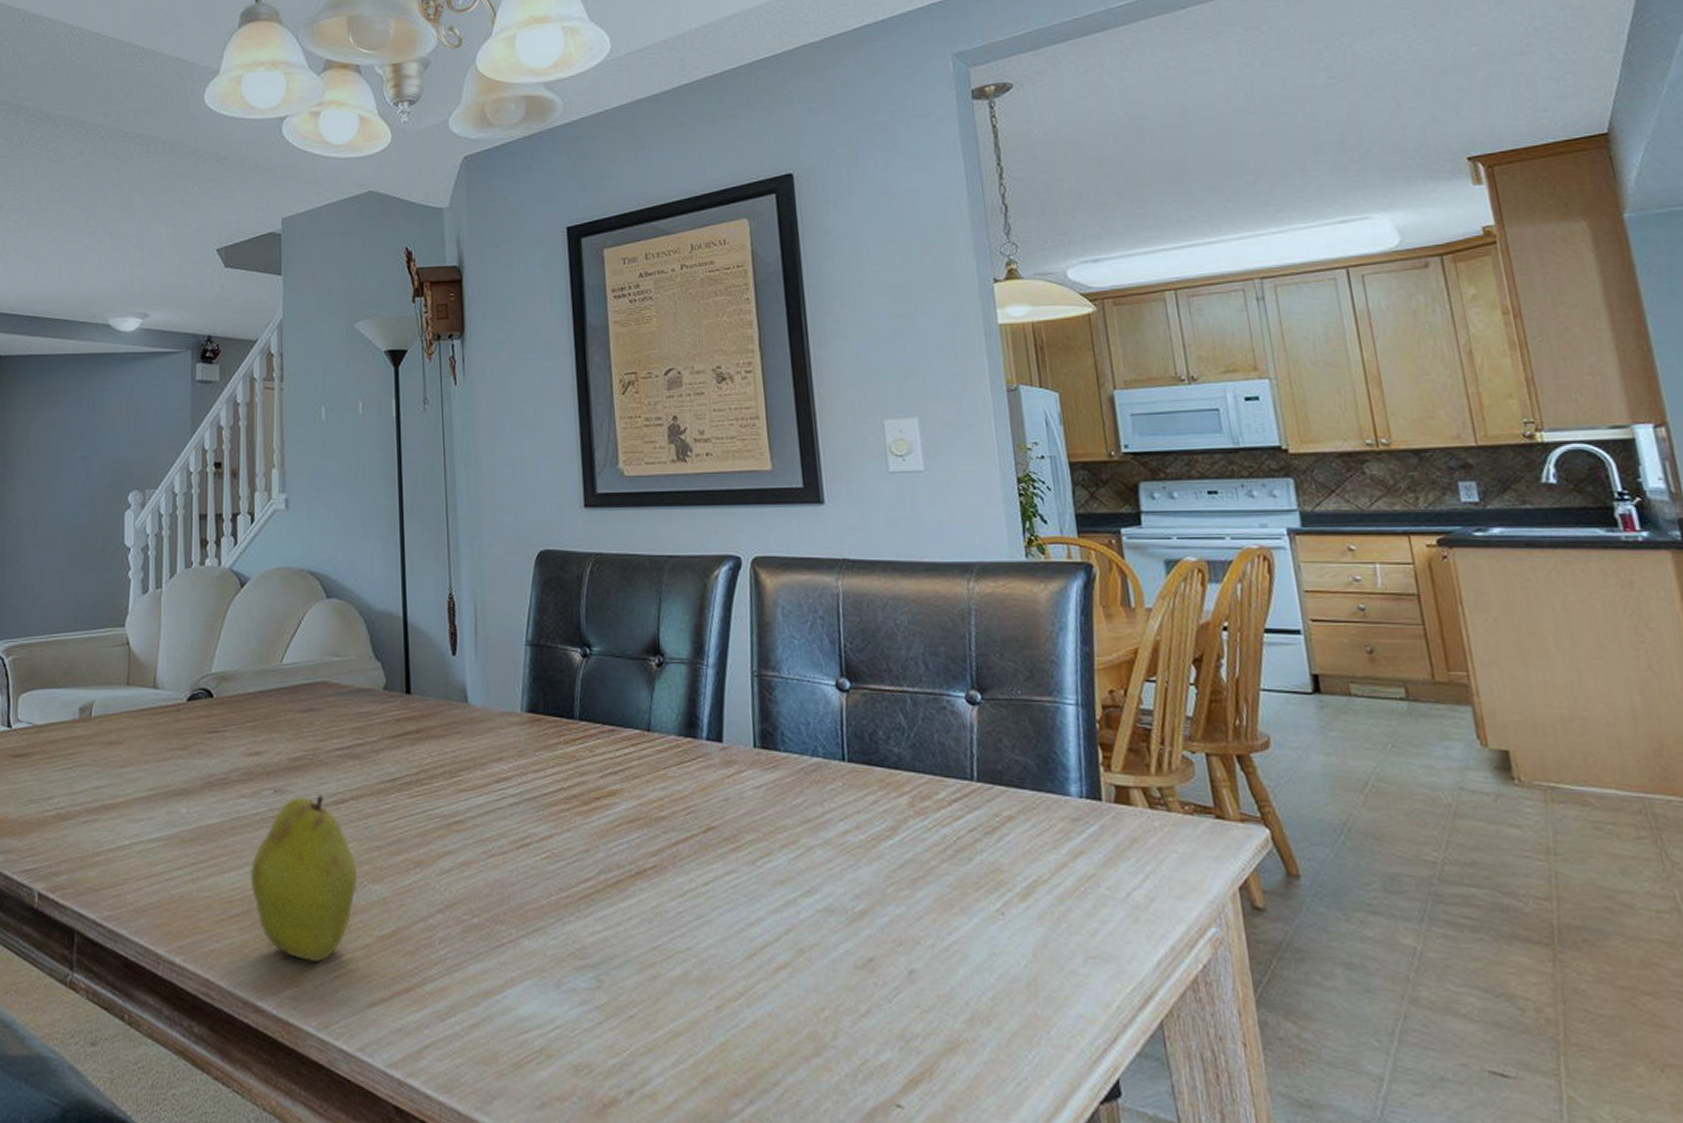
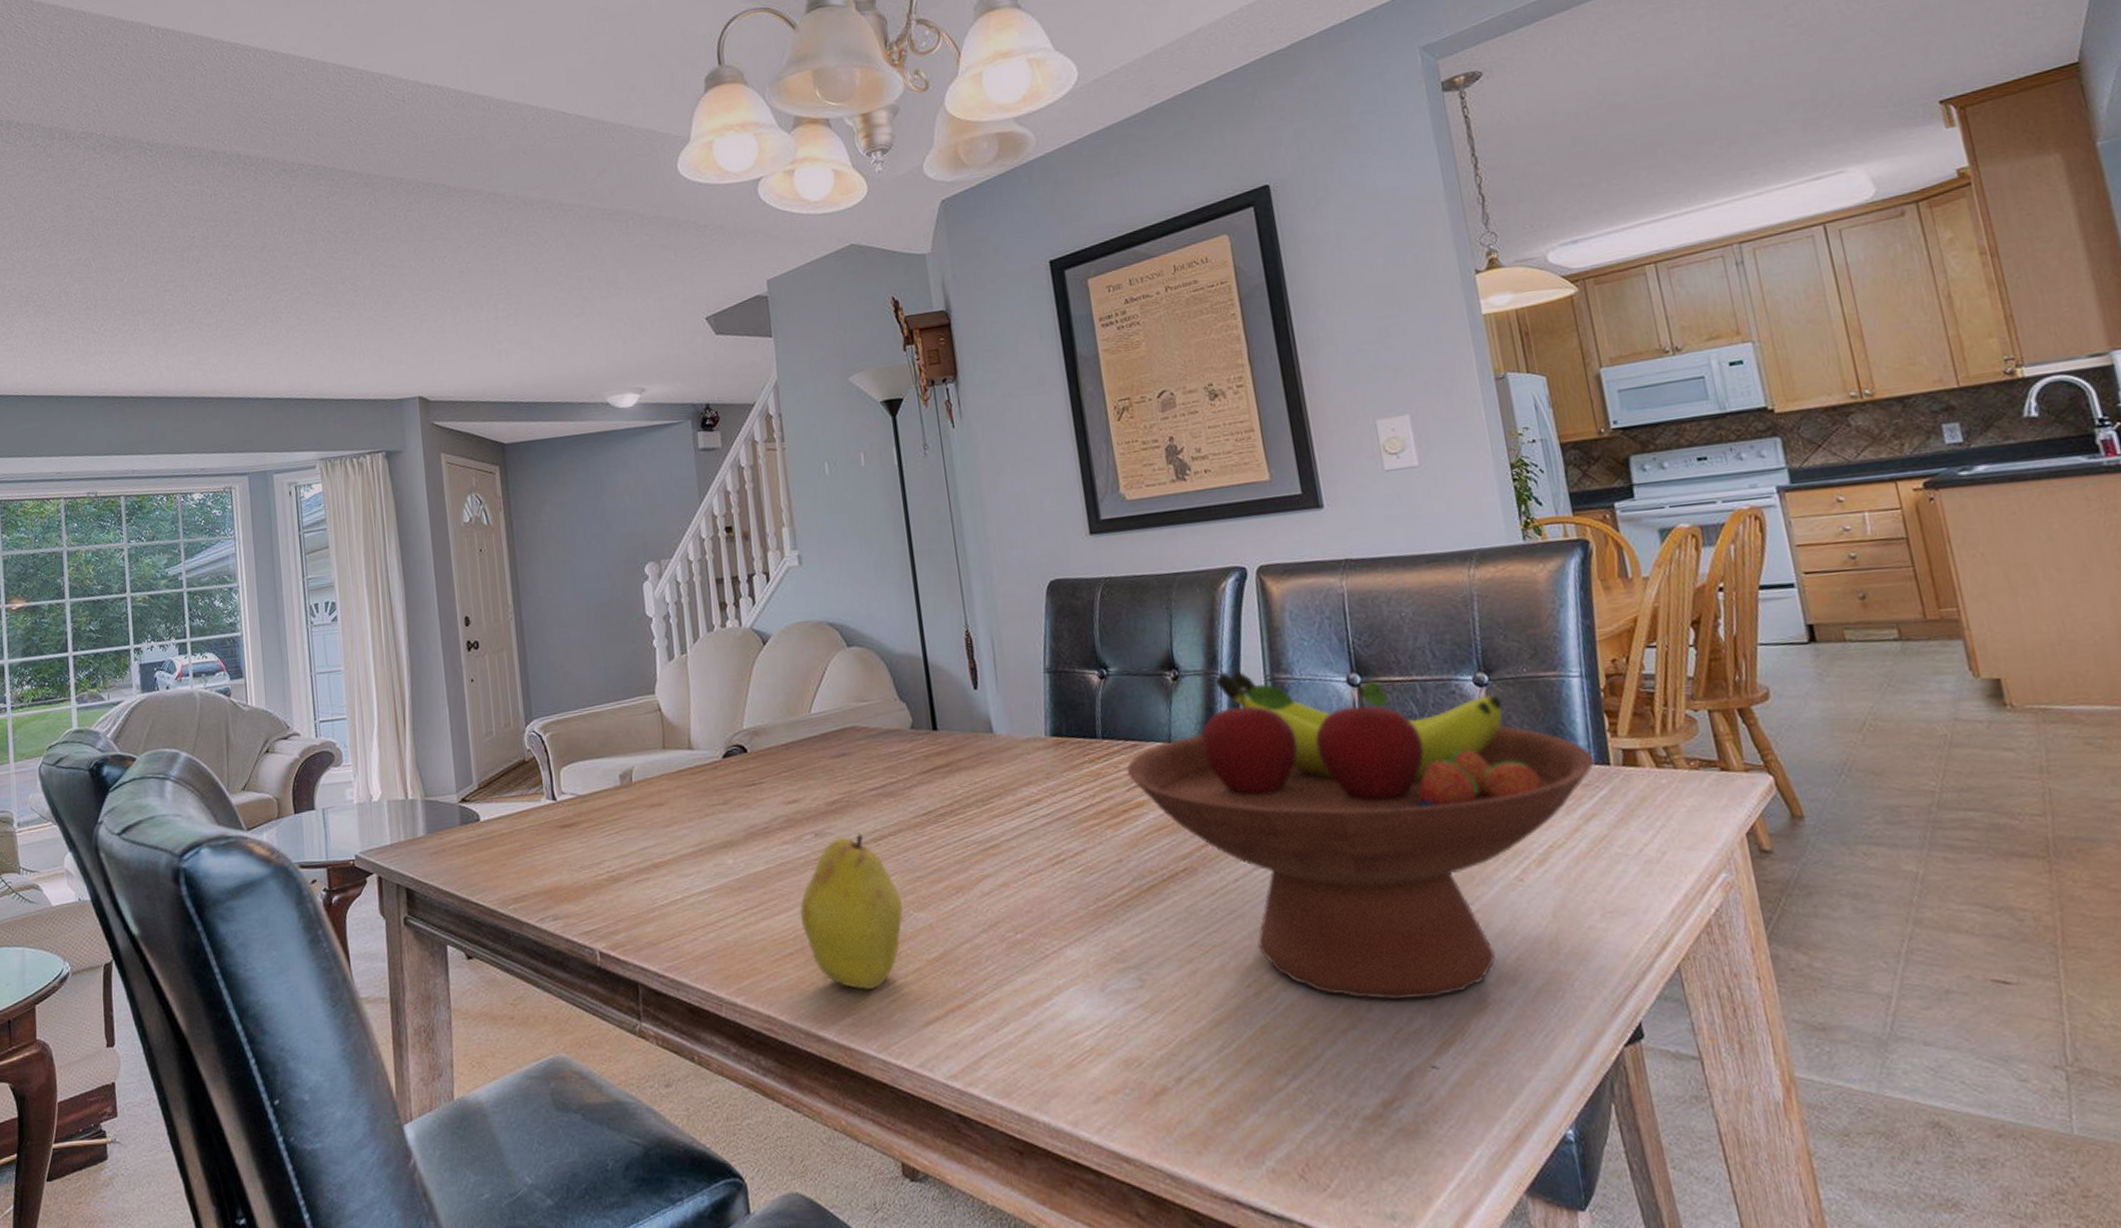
fruit bowl: none [601,663,1086,1031] -> present [1126,671,1594,1000]

